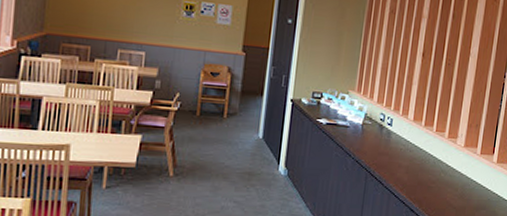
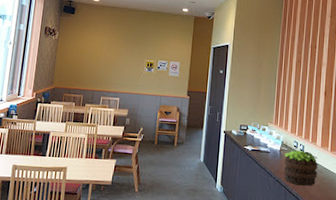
potted plant: none [364,124,409,168] -> present [283,150,318,186]

